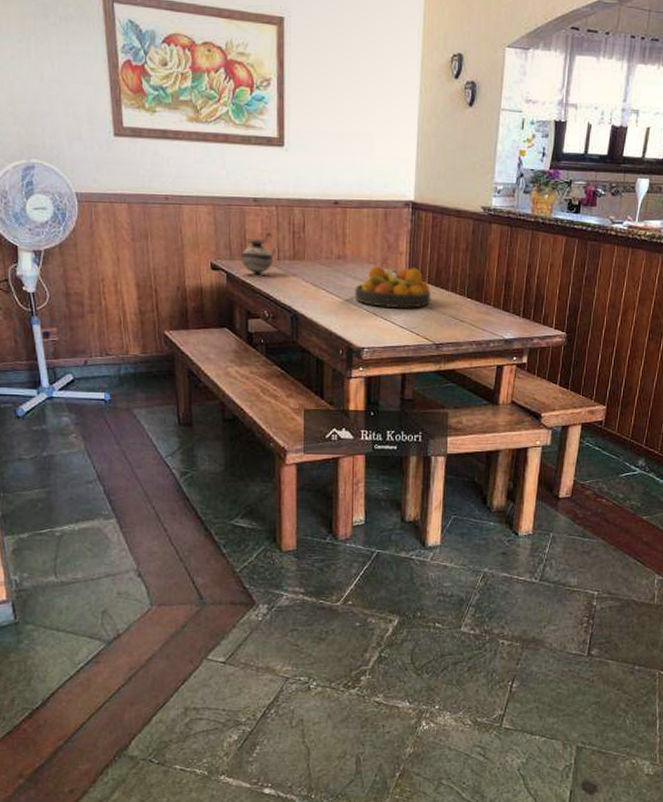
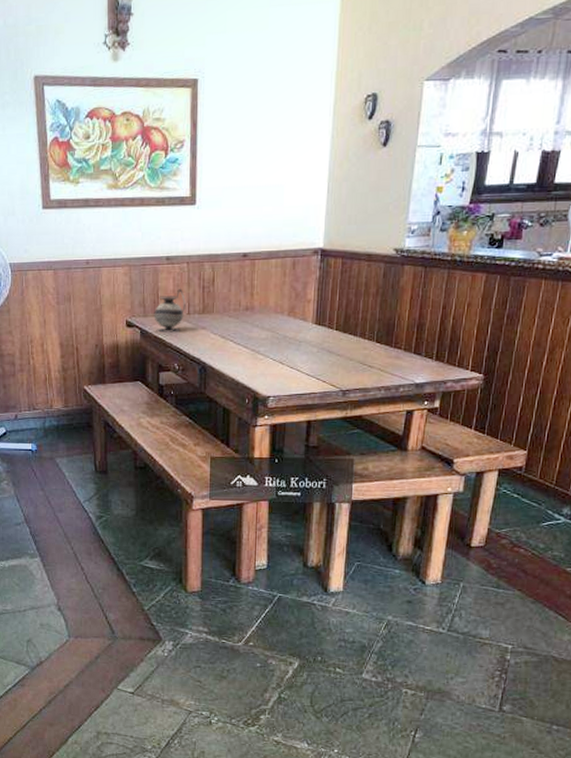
fruit bowl: present [355,265,431,309] -> none [262,314,339,357]

